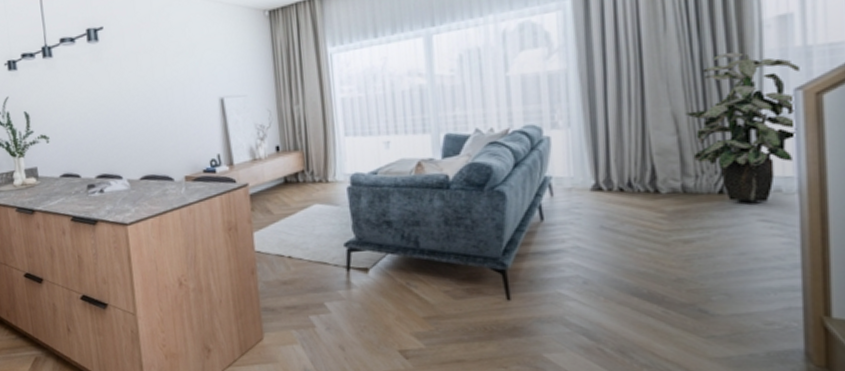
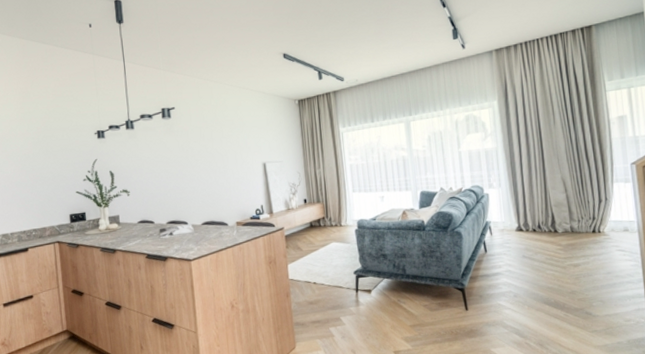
indoor plant: present [685,52,799,202] -> none [570,139,634,238]

